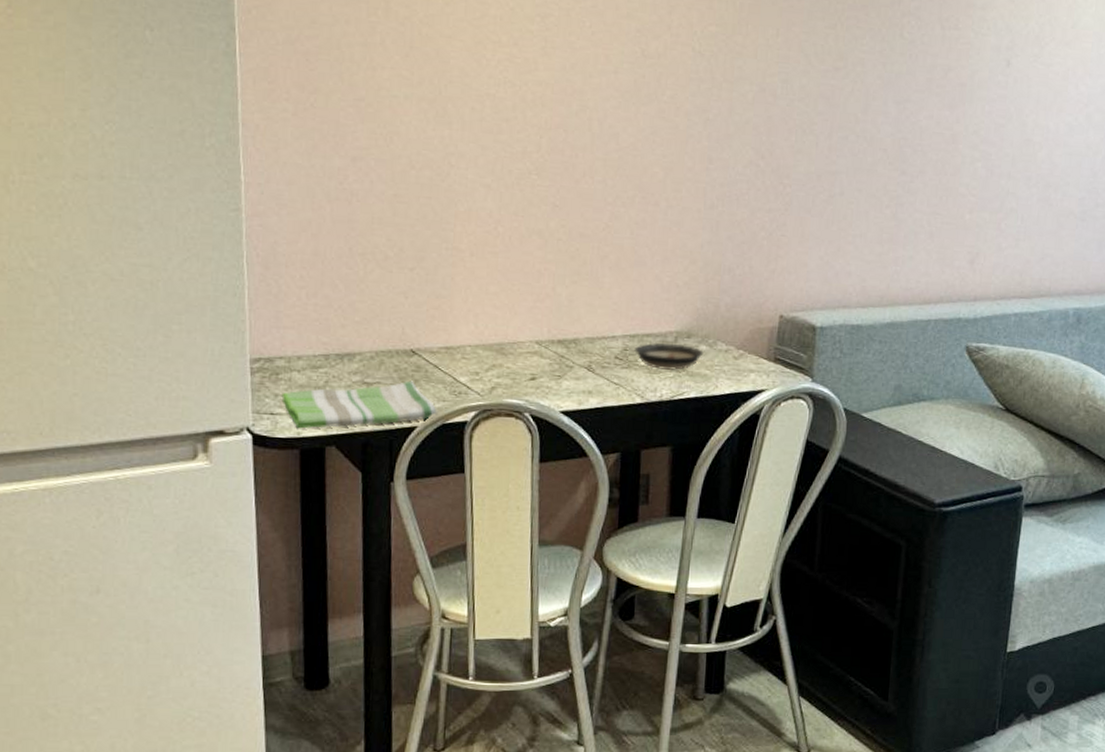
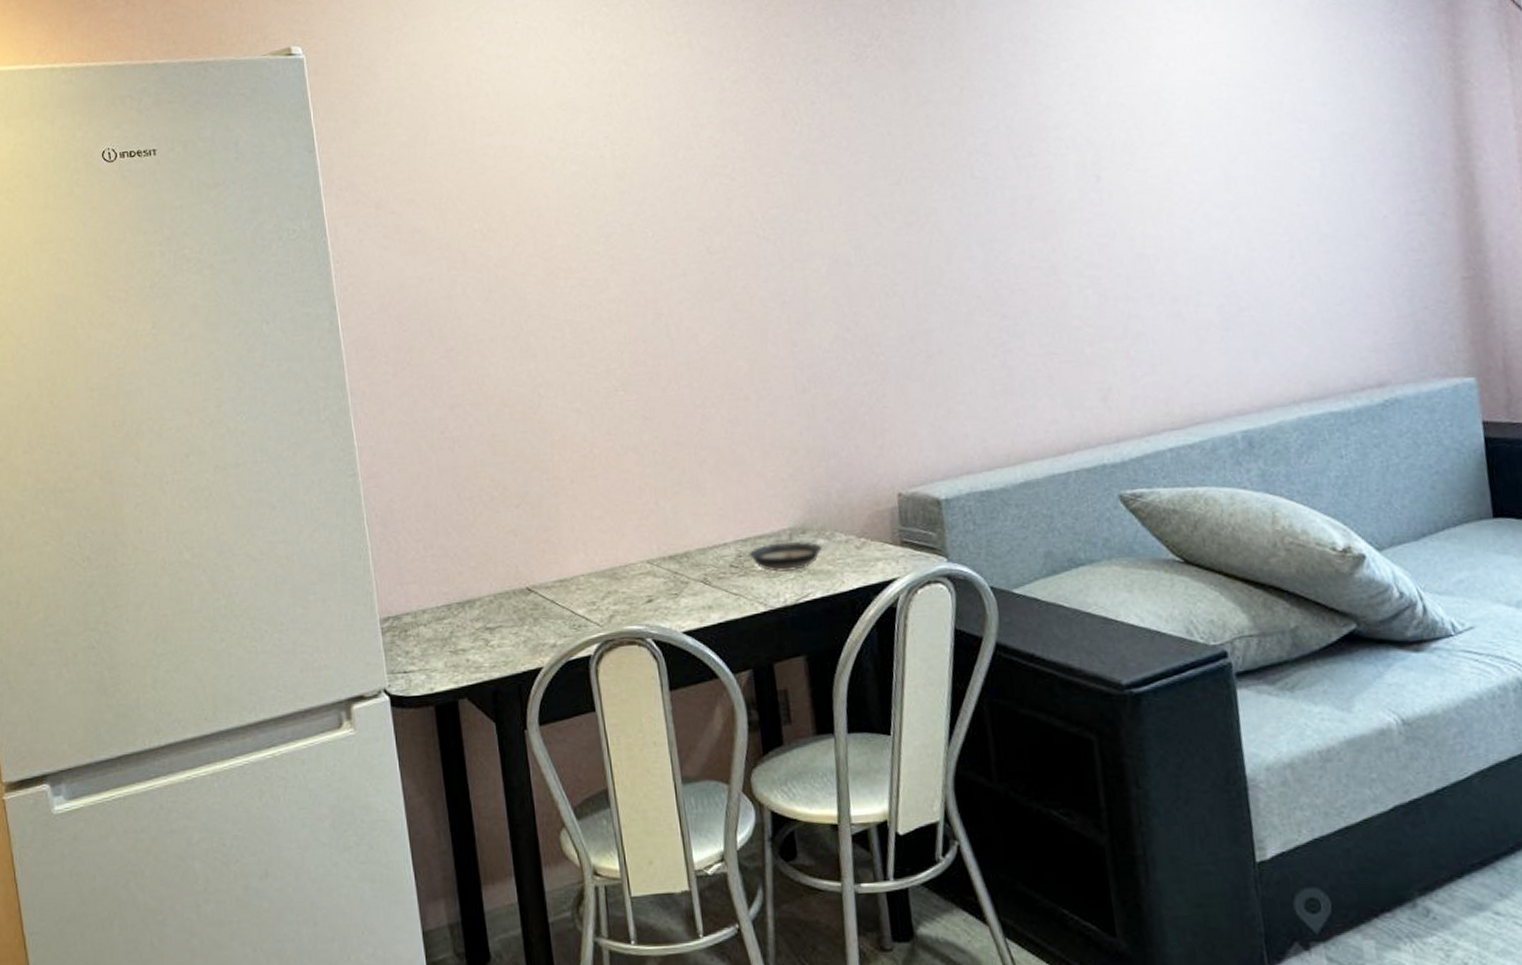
dish towel: present [281,380,437,429] -> none [412,620,561,685]

